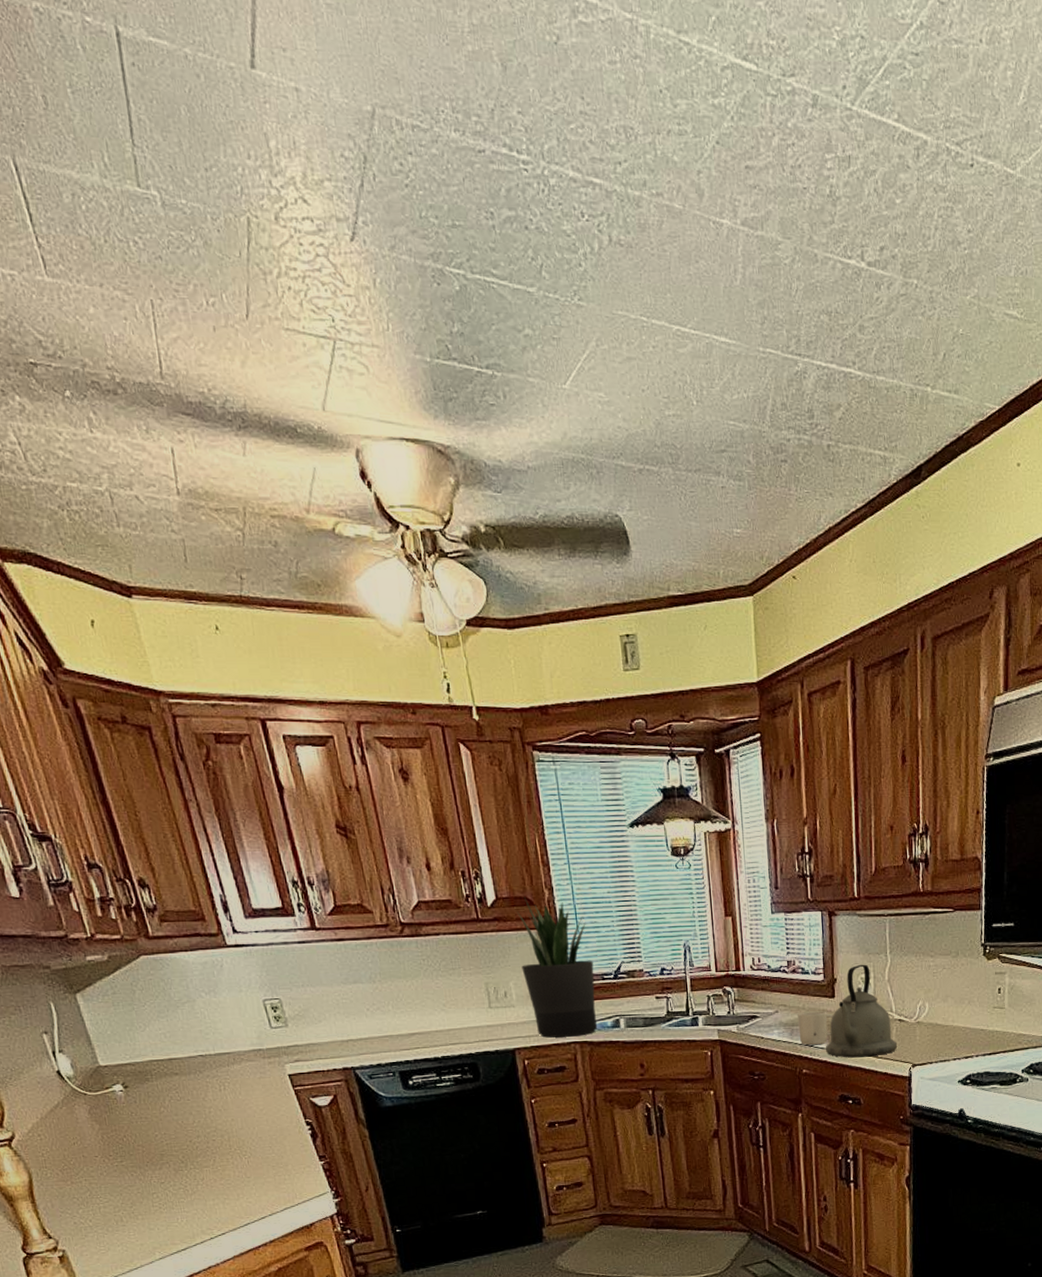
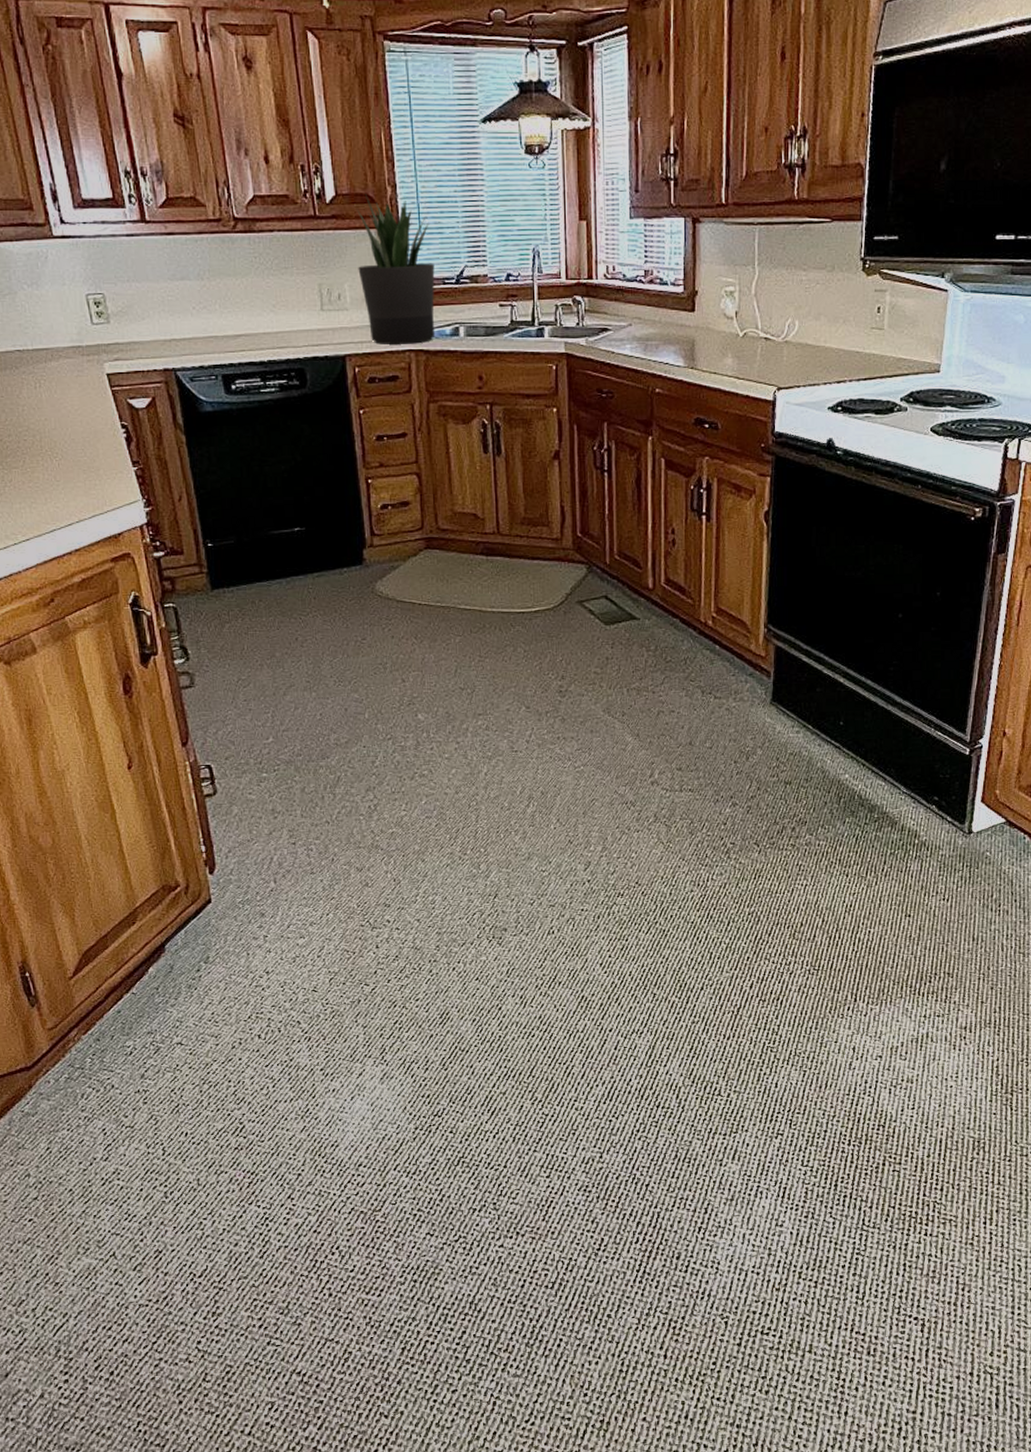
mug: present [798,1011,833,1045] -> none [653,326,692,362]
kettle: present [826,964,898,1058] -> none [682,276,762,378]

